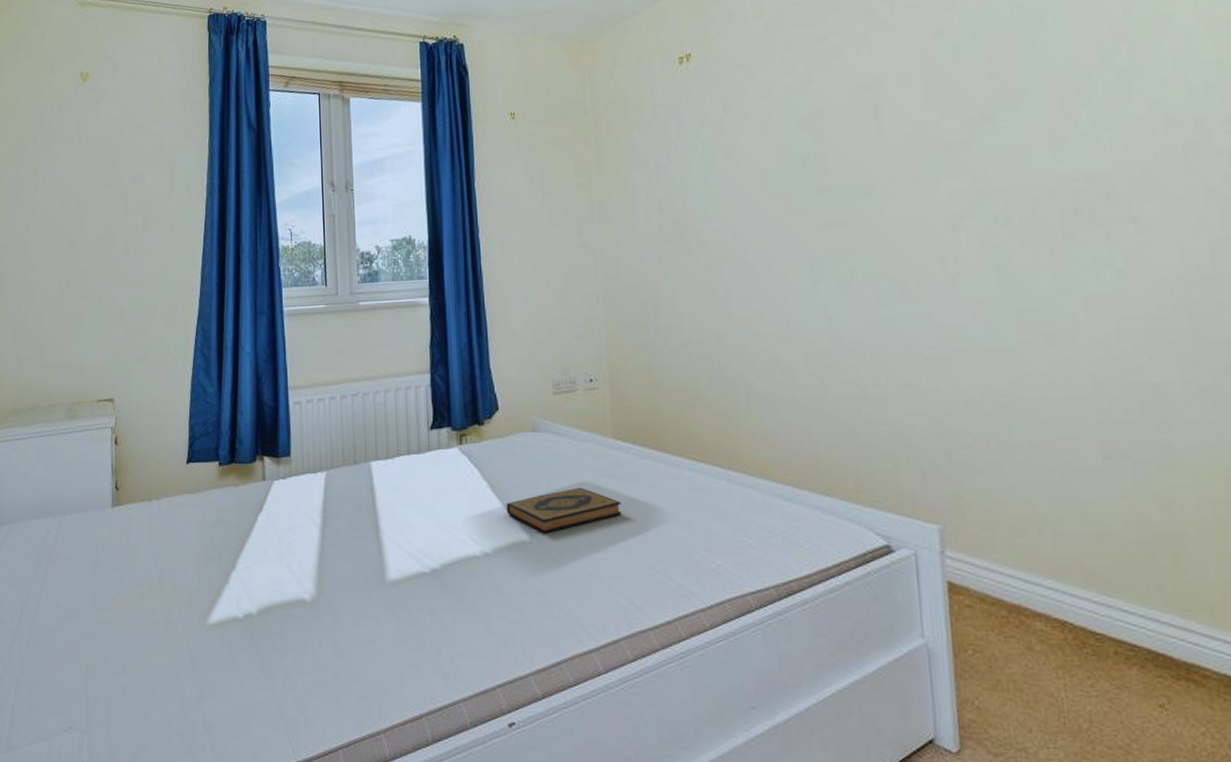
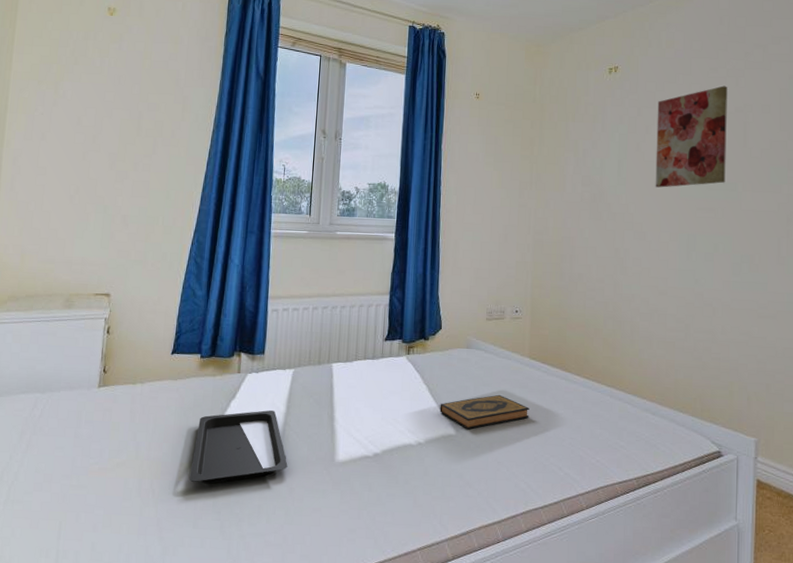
serving tray: none [221,523,331,614] -> present [189,410,288,484]
wall art: none [749,57,856,203] -> present [655,85,728,188]

